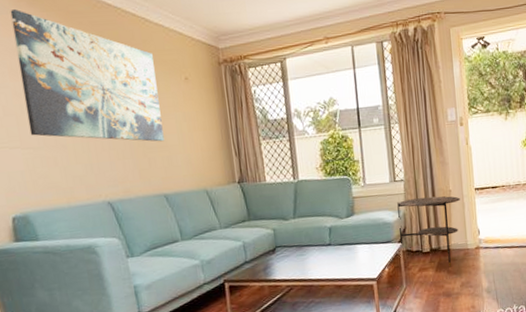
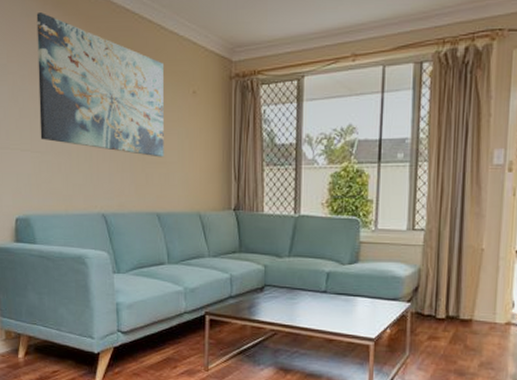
side table: present [397,196,460,267] -> none [409,253,494,341]

